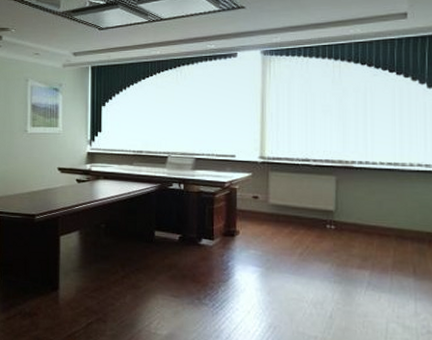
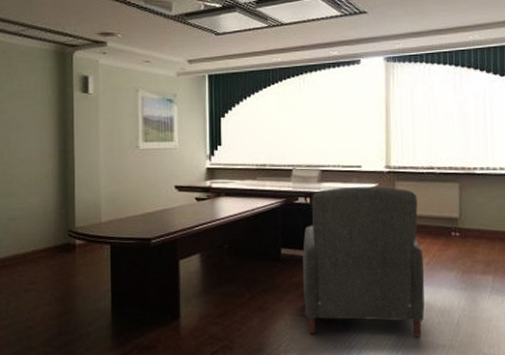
chair: none [175,175,297,327] -> present [303,187,425,337]

